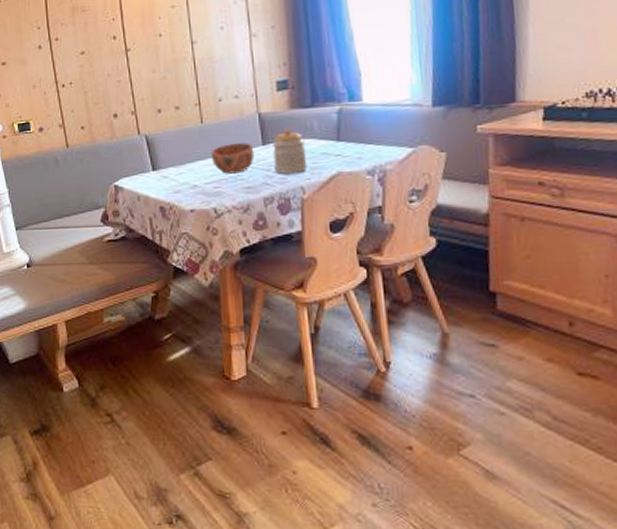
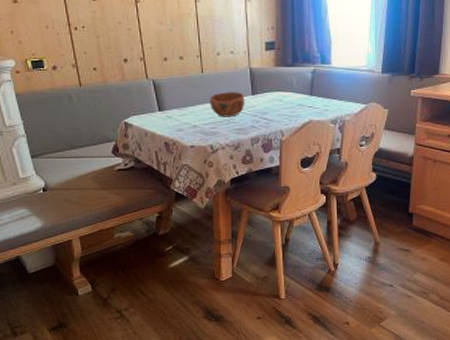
jar: present [272,129,308,174] -> none [260,83,287,119]

